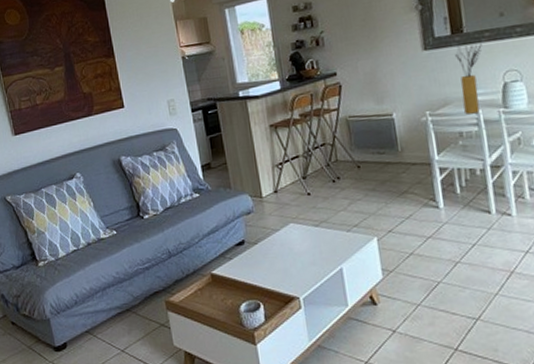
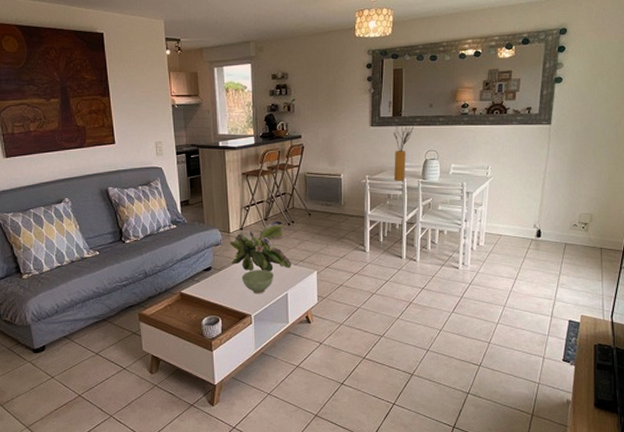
decorative plant: none [263,178,343,243] -> present [230,220,292,272]
bowl: none [282,239,323,271] -> present [241,269,274,294]

